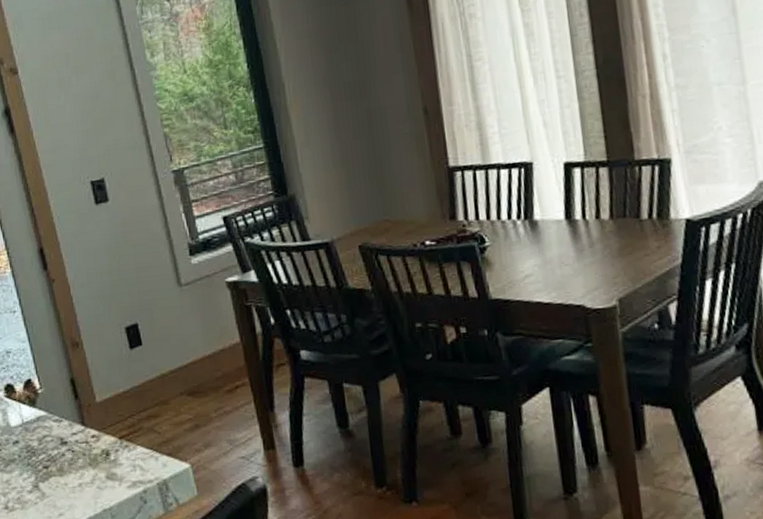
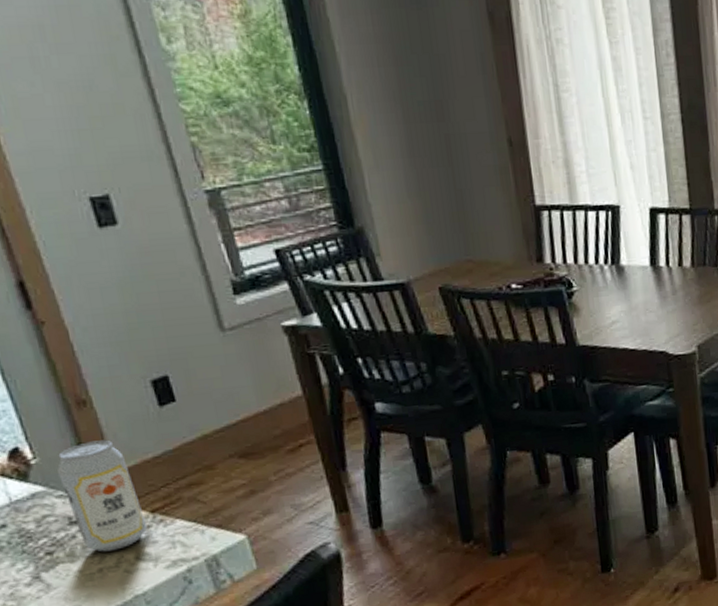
beverage can: none [56,375,116,470] -> present [57,440,148,552]

